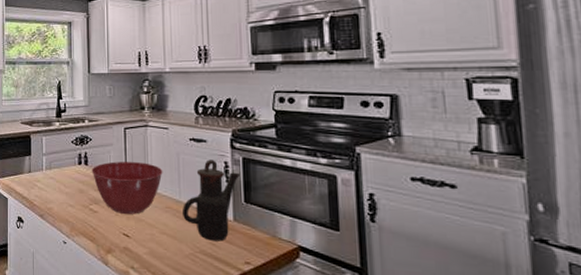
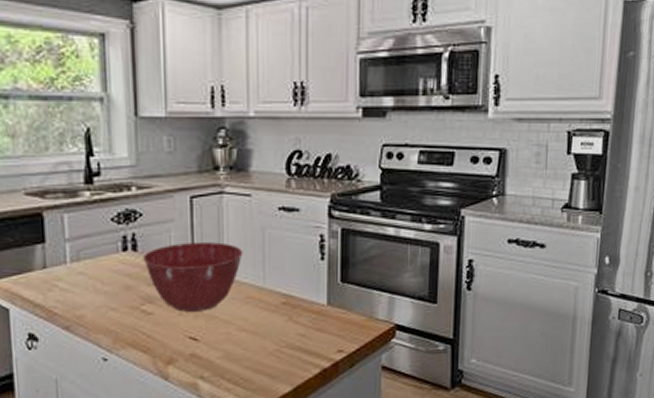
teapot: present [181,160,241,242] -> none [266,233,338,332]

